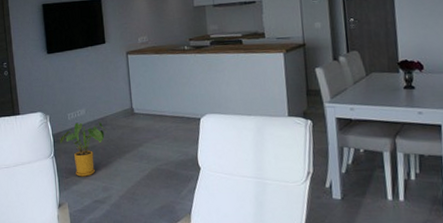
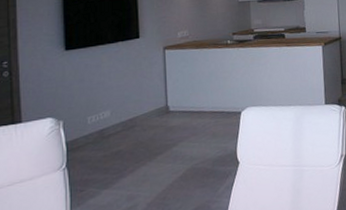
house plant: present [60,122,108,177] -> none [75,124,137,188]

